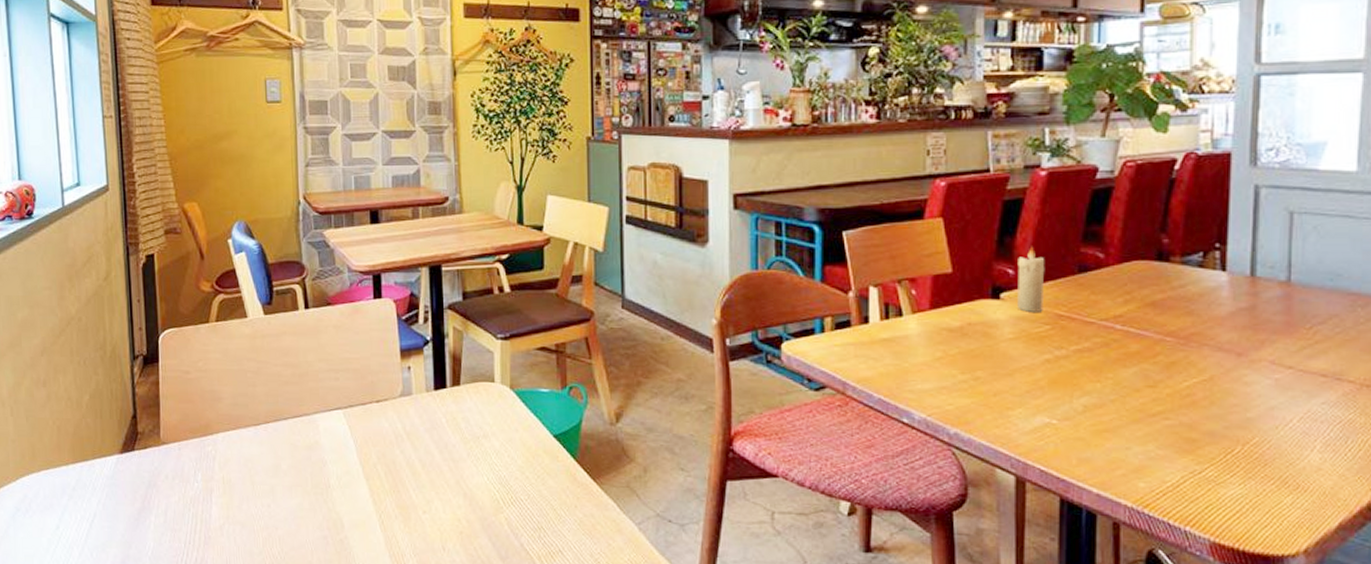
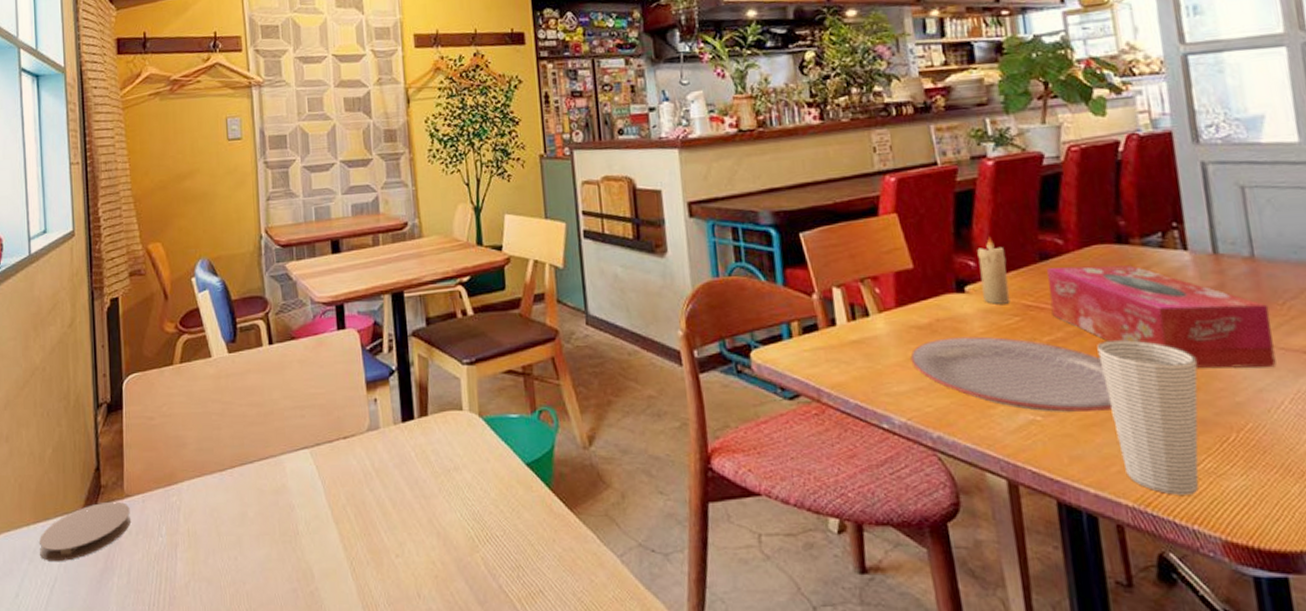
coaster: none [77,447,167,500] -> present [38,501,131,562]
plate: none [938,341,1127,418] -> present [910,336,1113,412]
tissue box: none [1082,281,1295,388] -> present [1047,265,1277,369]
cup: none [1121,354,1215,499] -> present [1097,340,1199,495]

